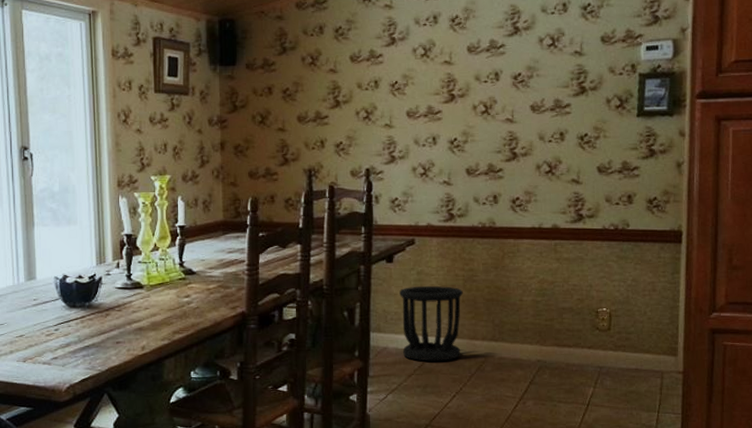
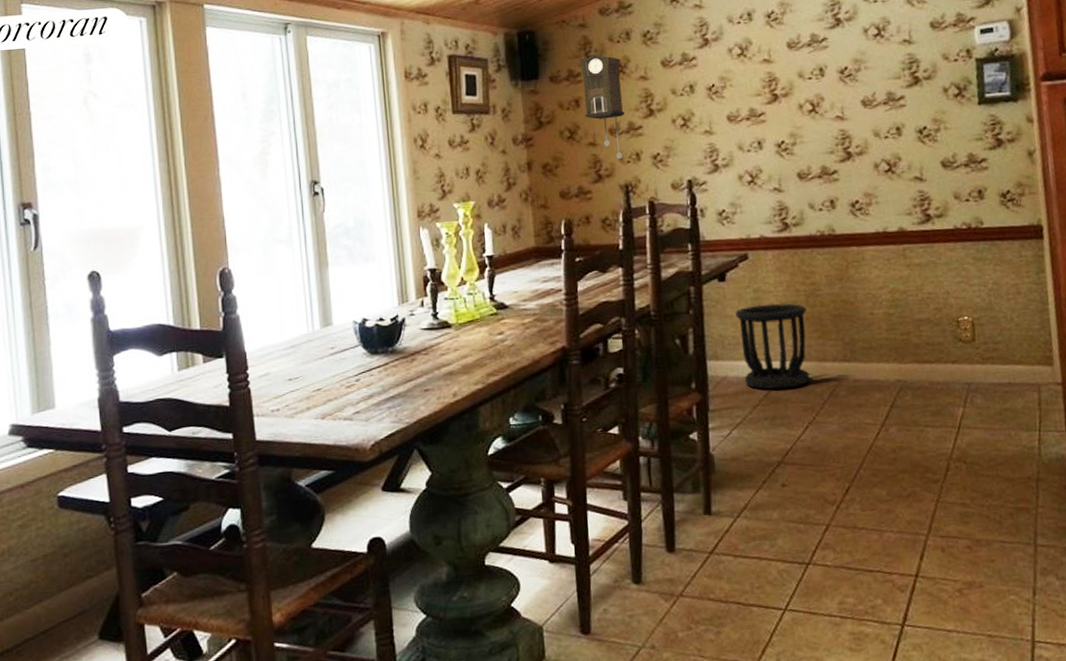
pendulum clock: none [275,45,313,146] -> present [579,53,624,160]

